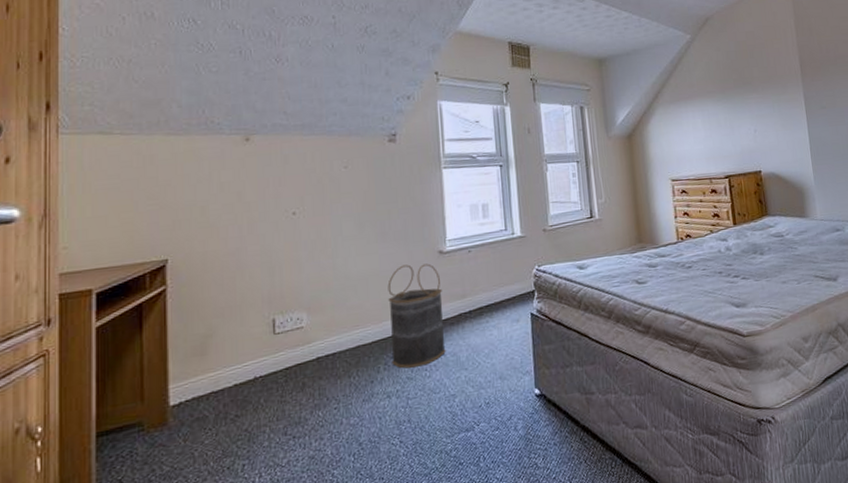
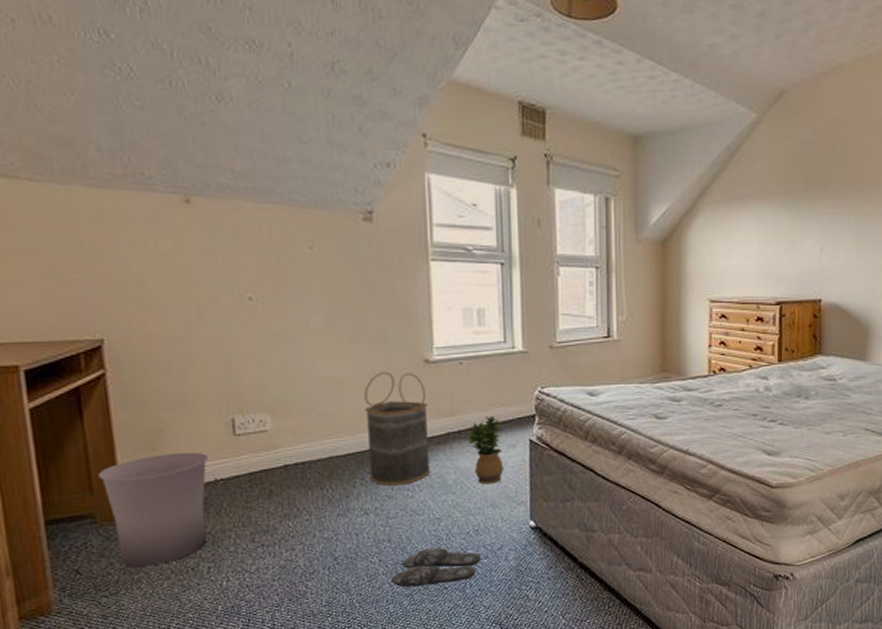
waste bin: none [150,353,249,472] -> present [98,452,208,567]
slippers: none [412,423,493,467] -> present [392,548,481,588]
potted plant: none [476,294,510,359] -> present [466,415,504,485]

